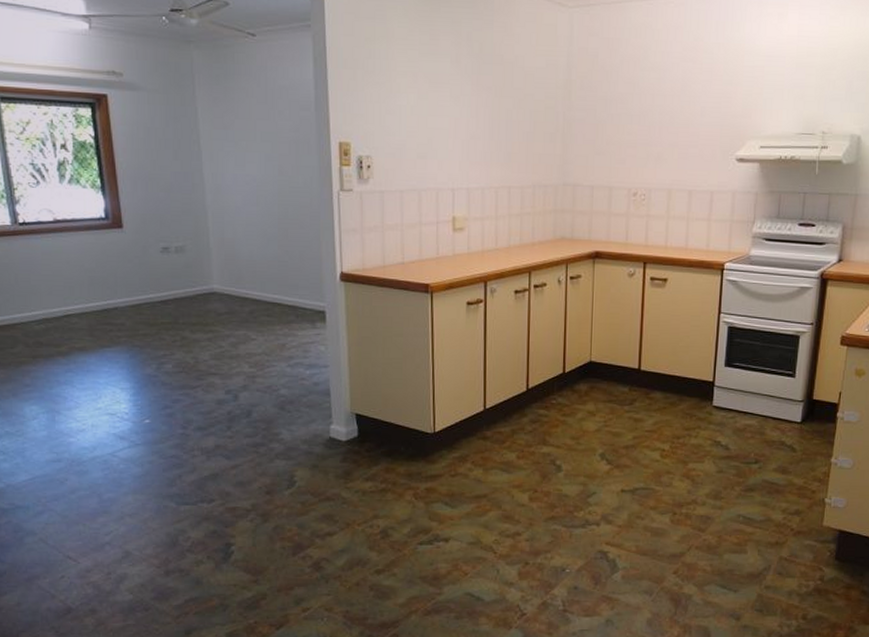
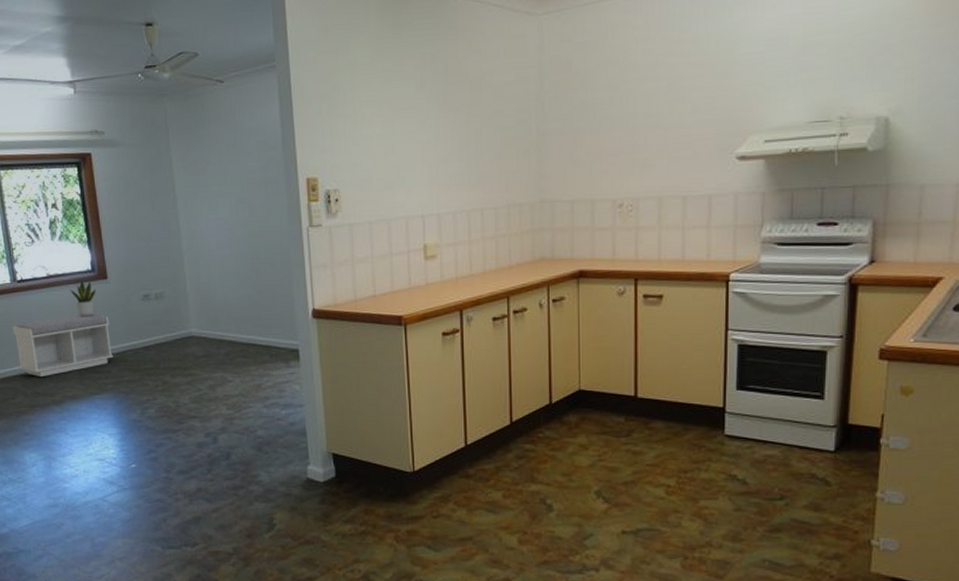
bench: none [13,263,127,327] -> present [13,313,113,378]
potted plant: none [80,225,110,267] -> present [70,278,96,317]

